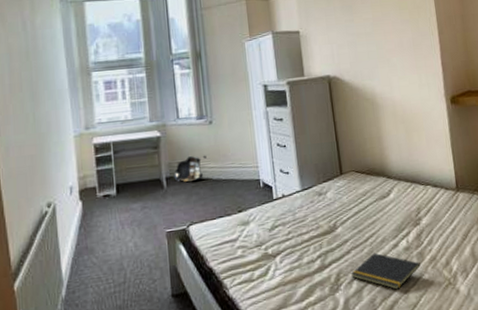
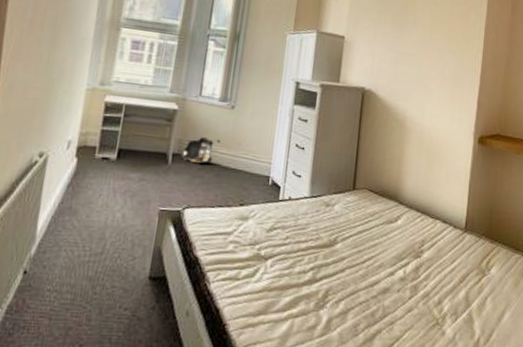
notepad: present [350,252,421,290] -> none [339,276,412,319]

